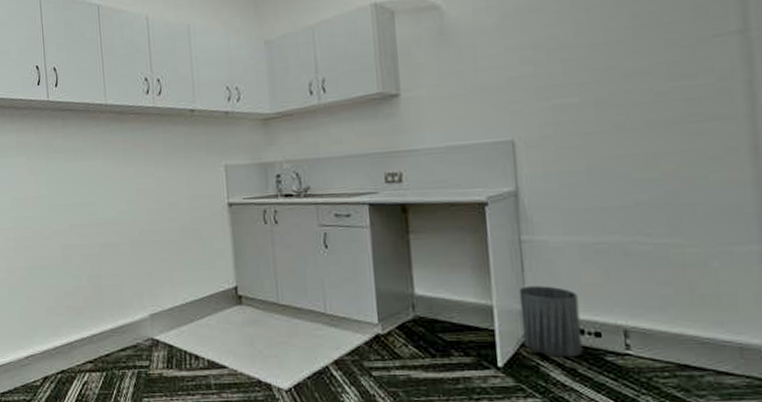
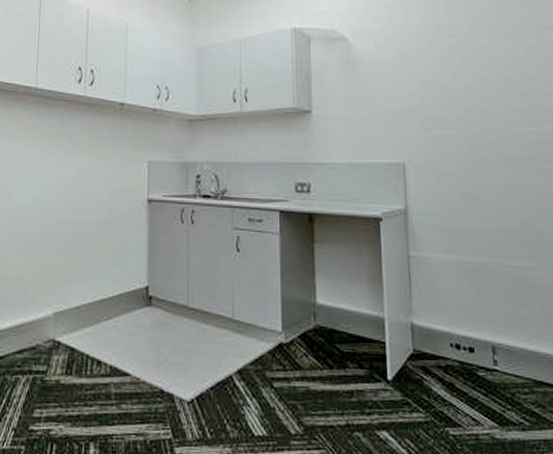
trash can: present [518,286,583,357] -> none [406,300,459,372]

